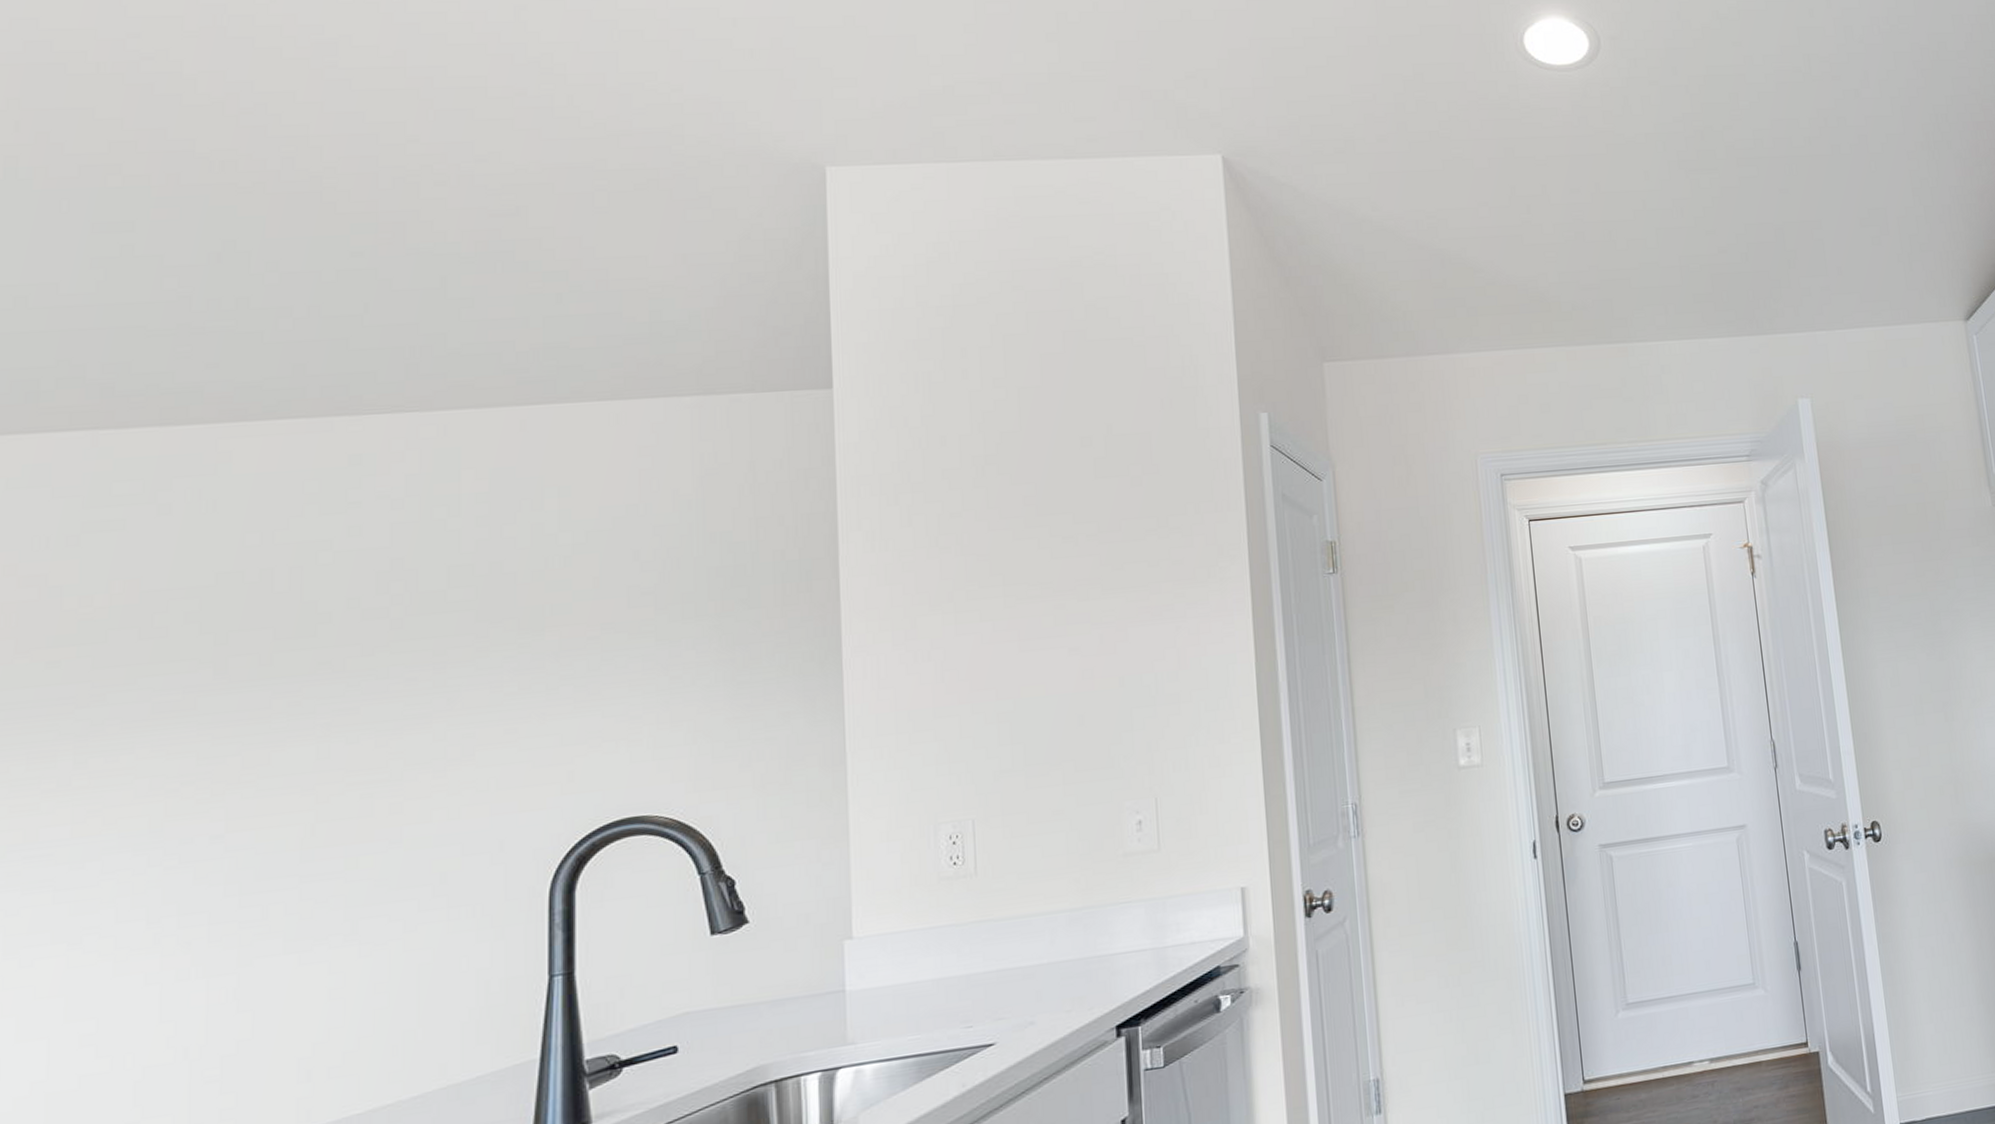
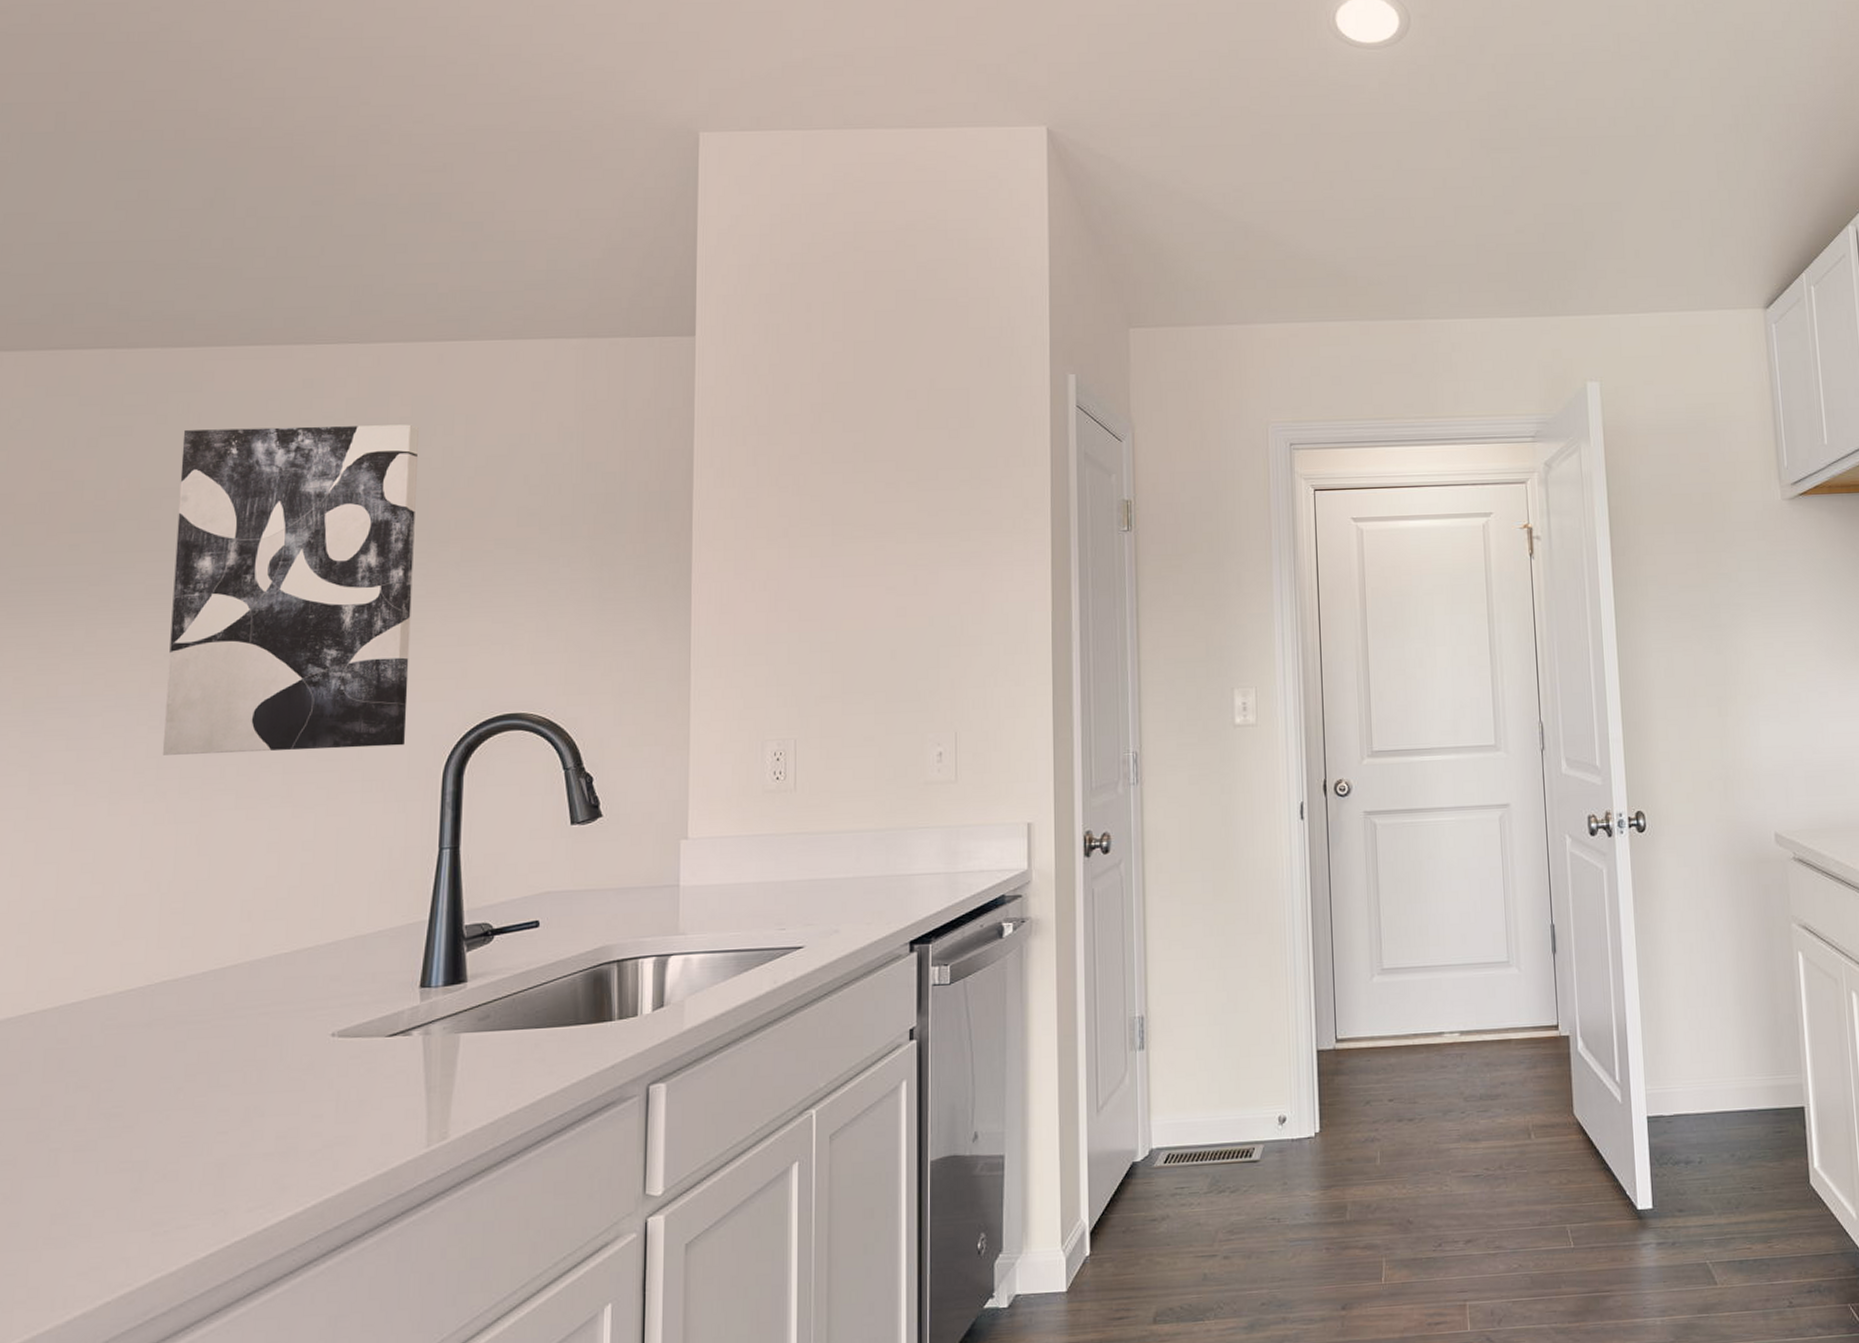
wall art: none [183,500,501,899] -> present [162,424,419,755]

